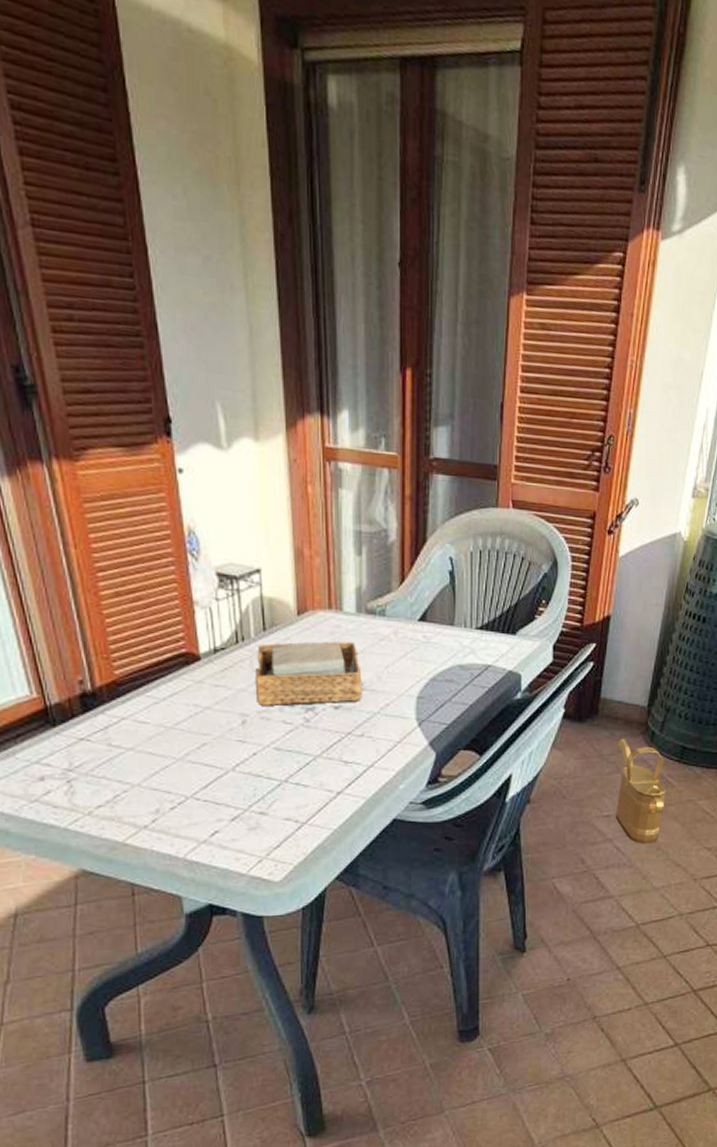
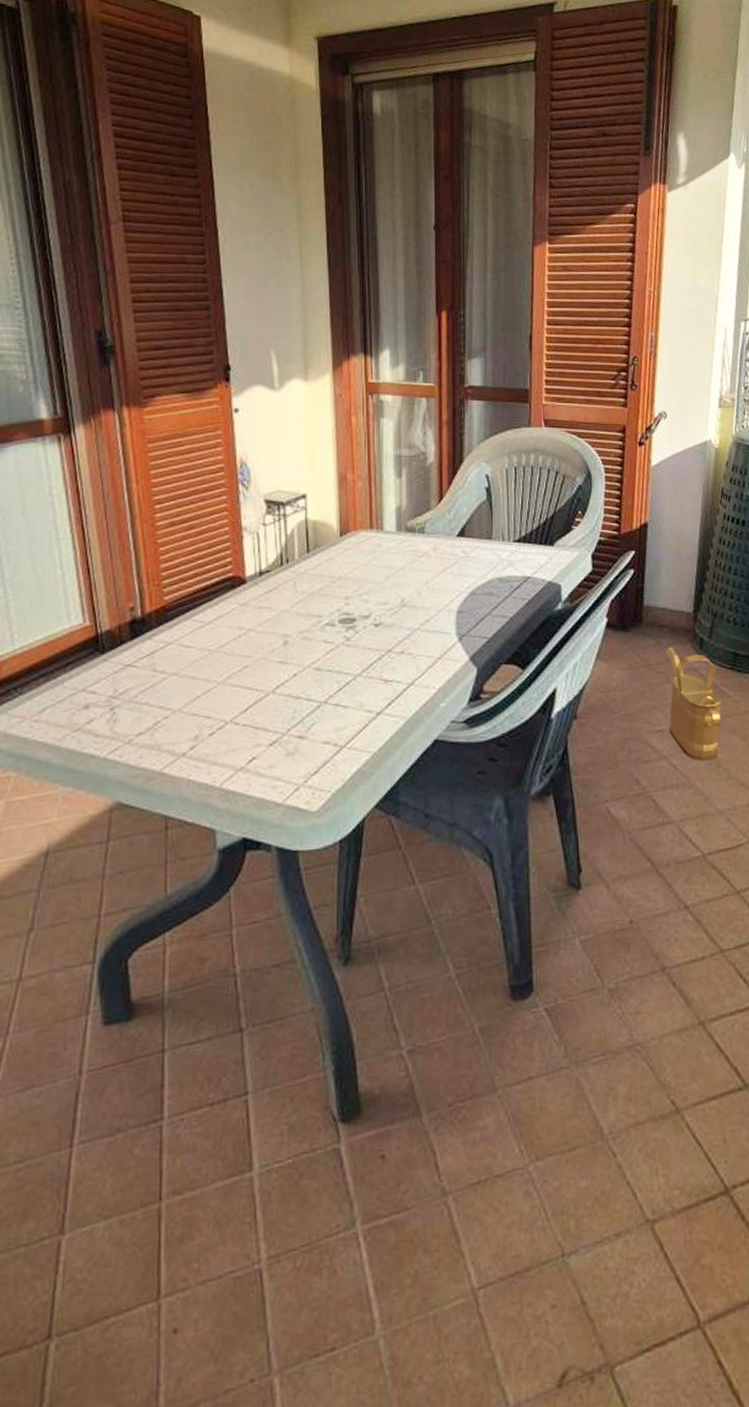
napkin holder: present [254,641,362,706] -> none [297,560,402,626]

